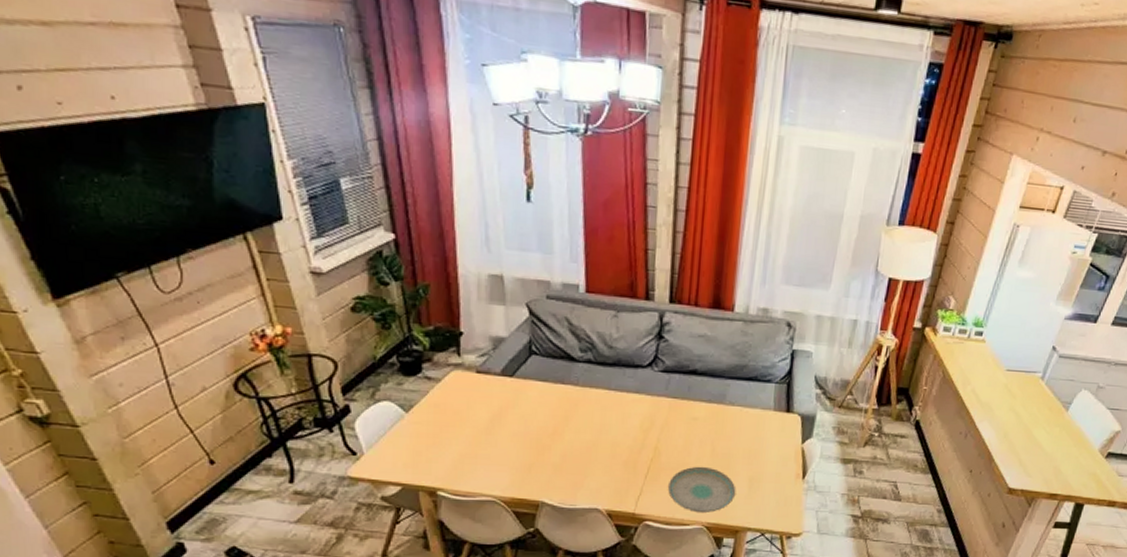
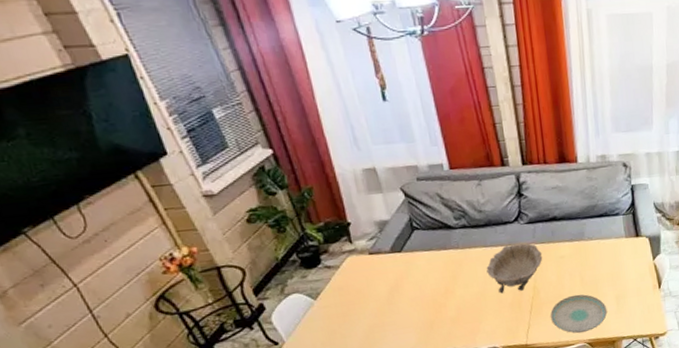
decorative bowl: none [604,392,673,449] -> present [486,243,543,294]

